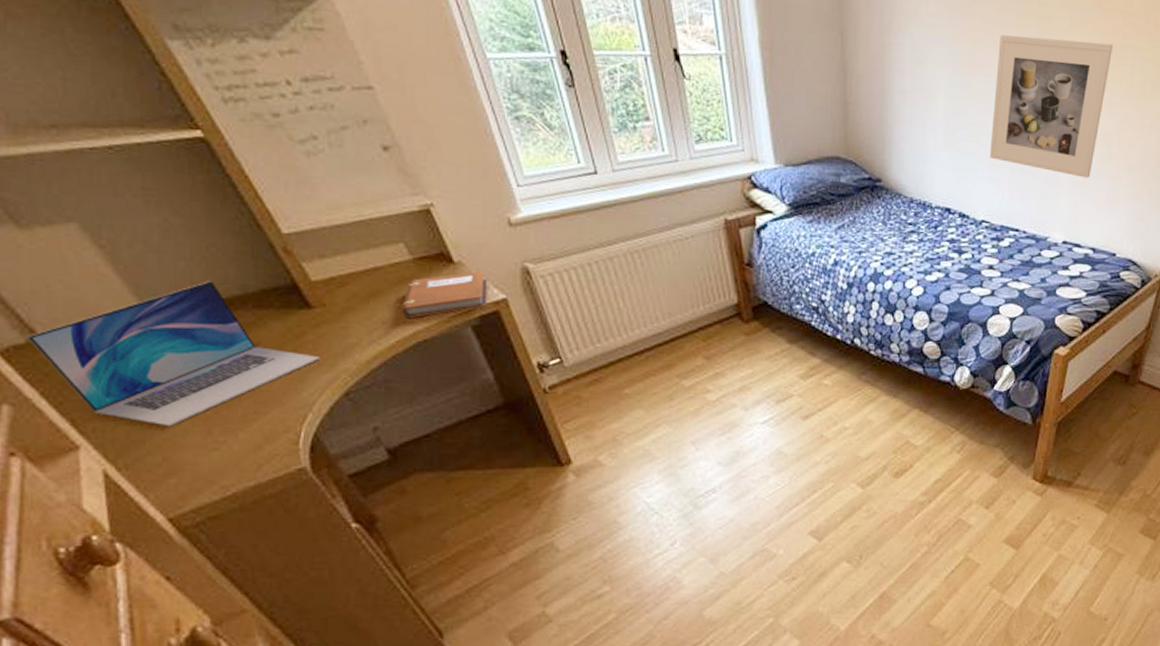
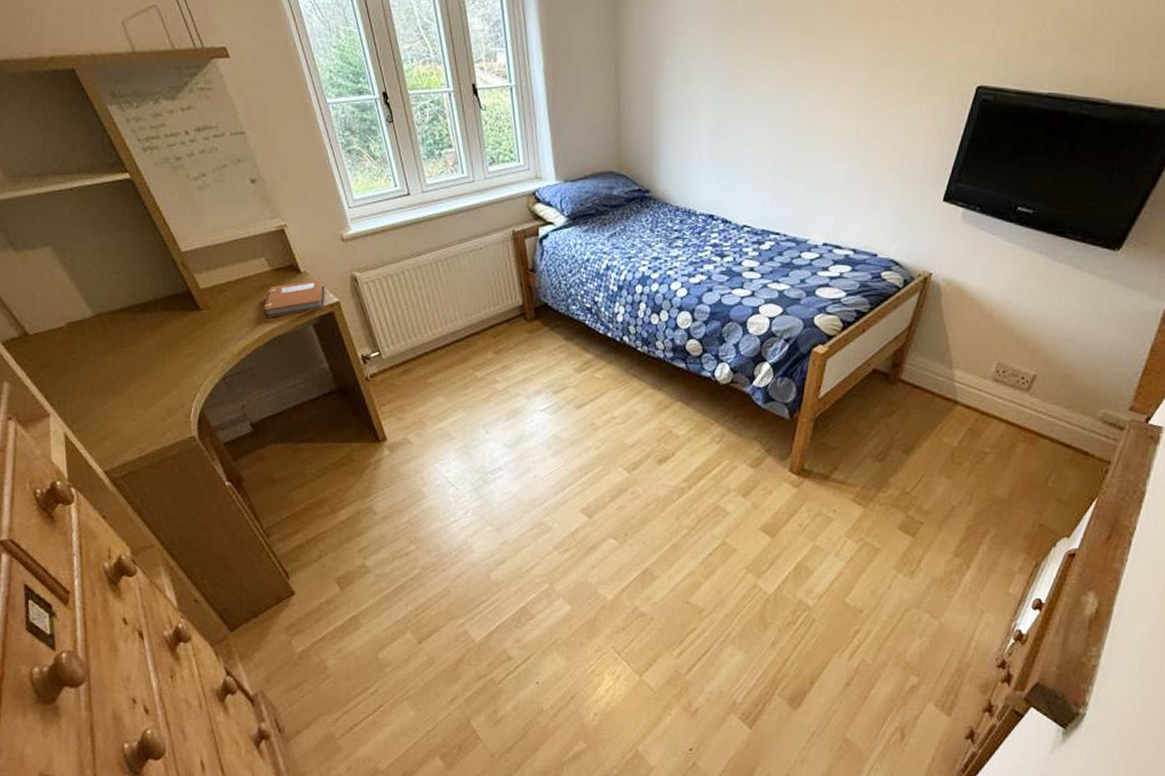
laptop: present [27,281,321,427] -> none [19,289,206,401]
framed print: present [989,35,1114,178] -> none [752,48,879,181]

